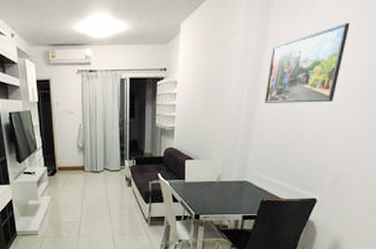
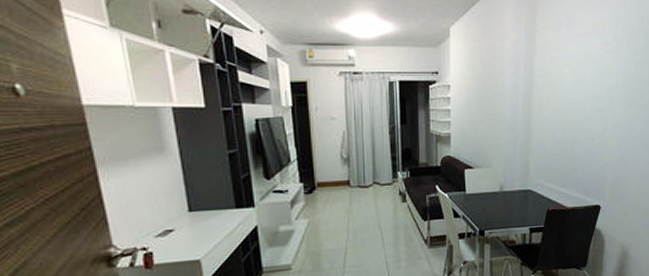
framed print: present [264,23,350,103] -> none [539,33,608,108]

